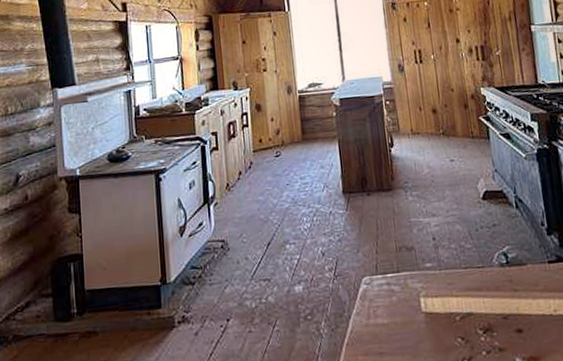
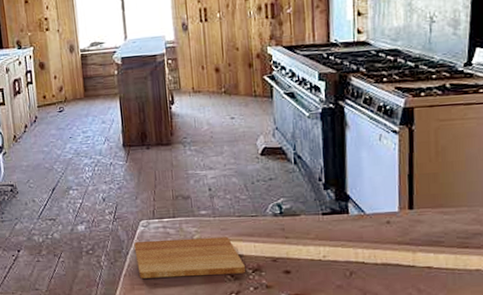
cutting board: none [356,292,477,347] -> present [134,236,246,279]

